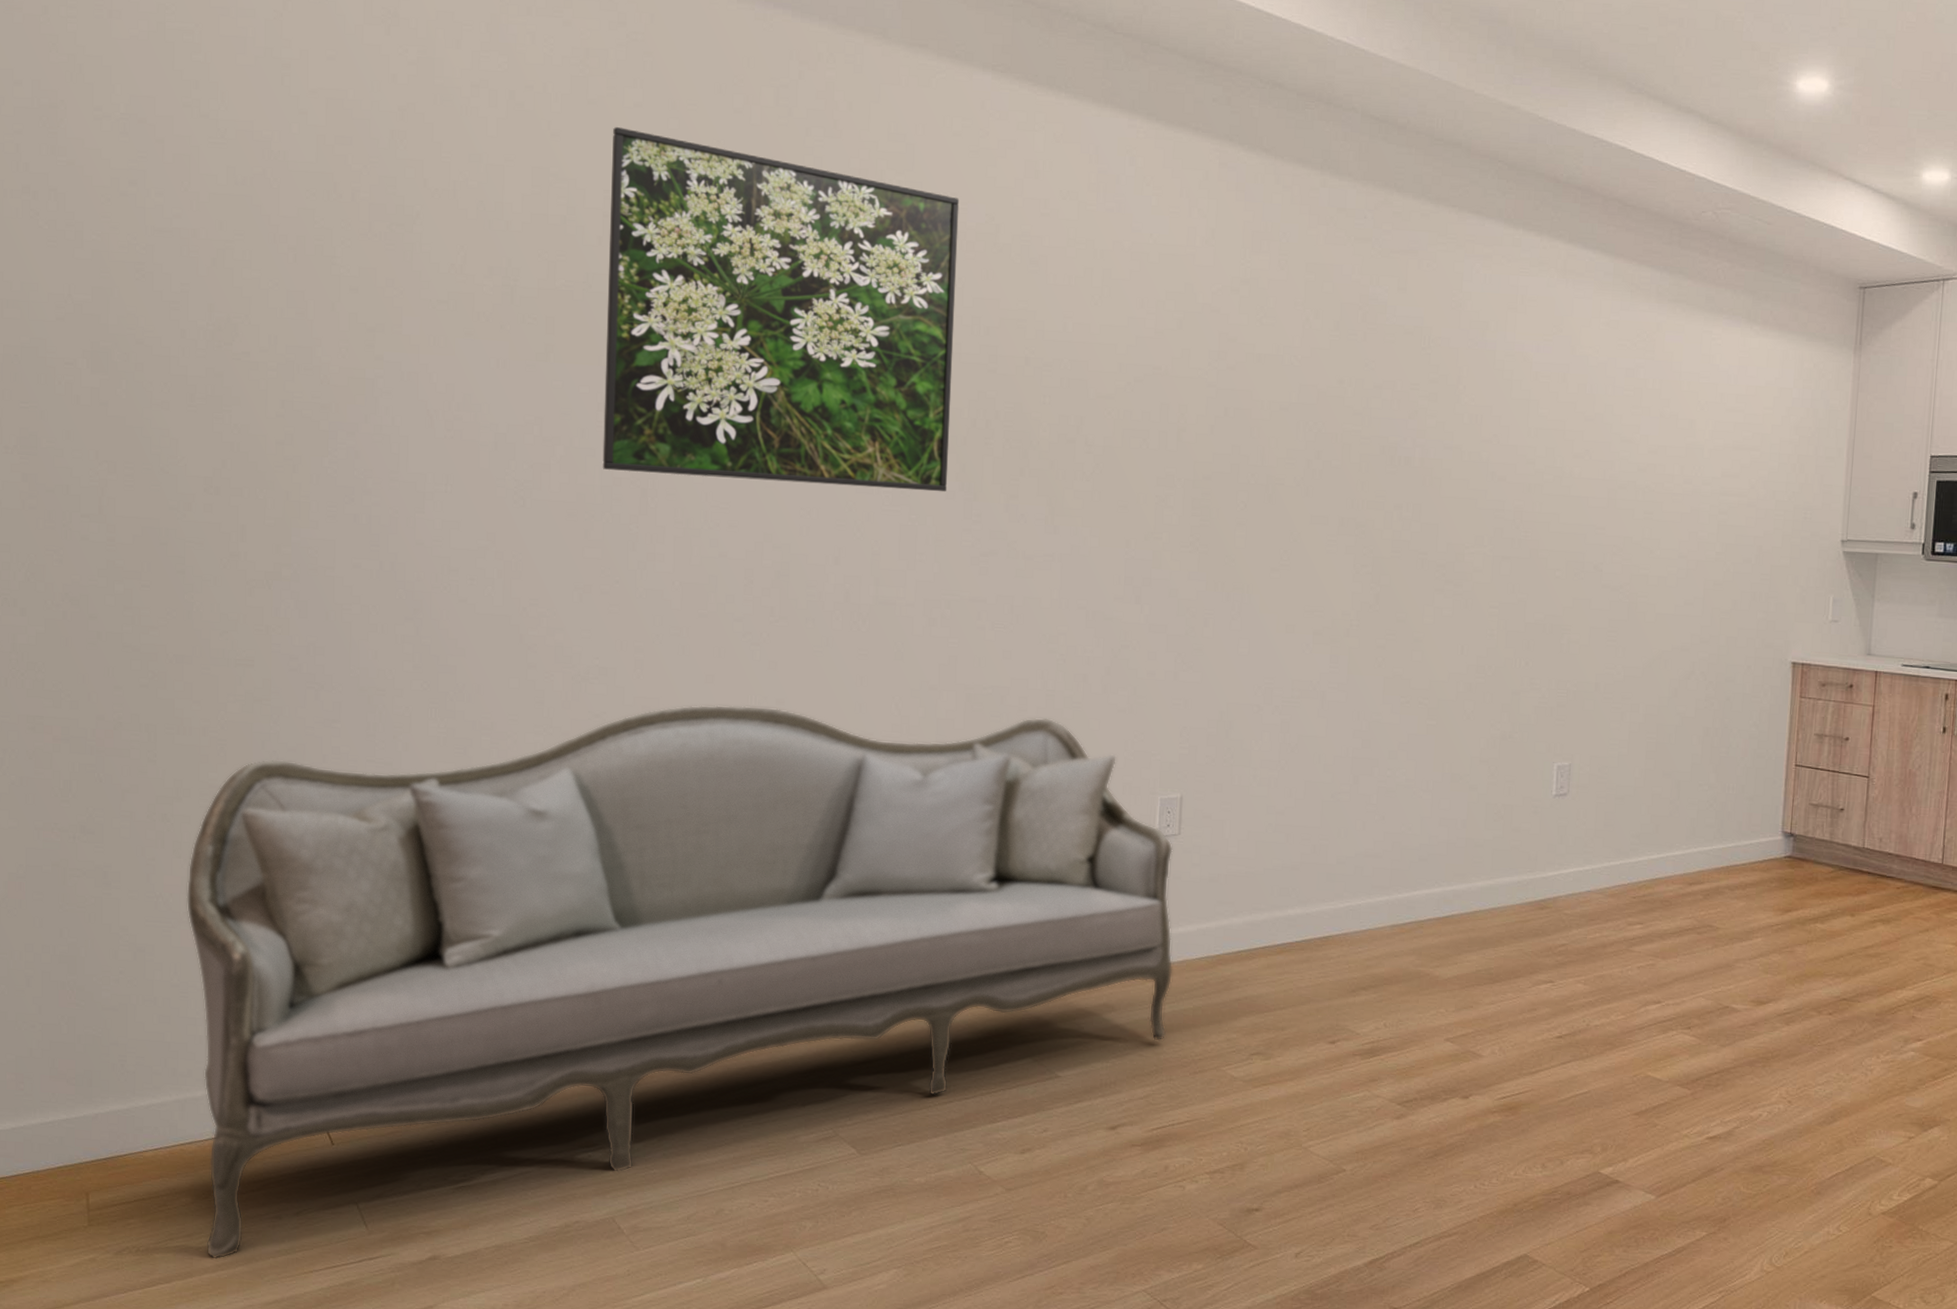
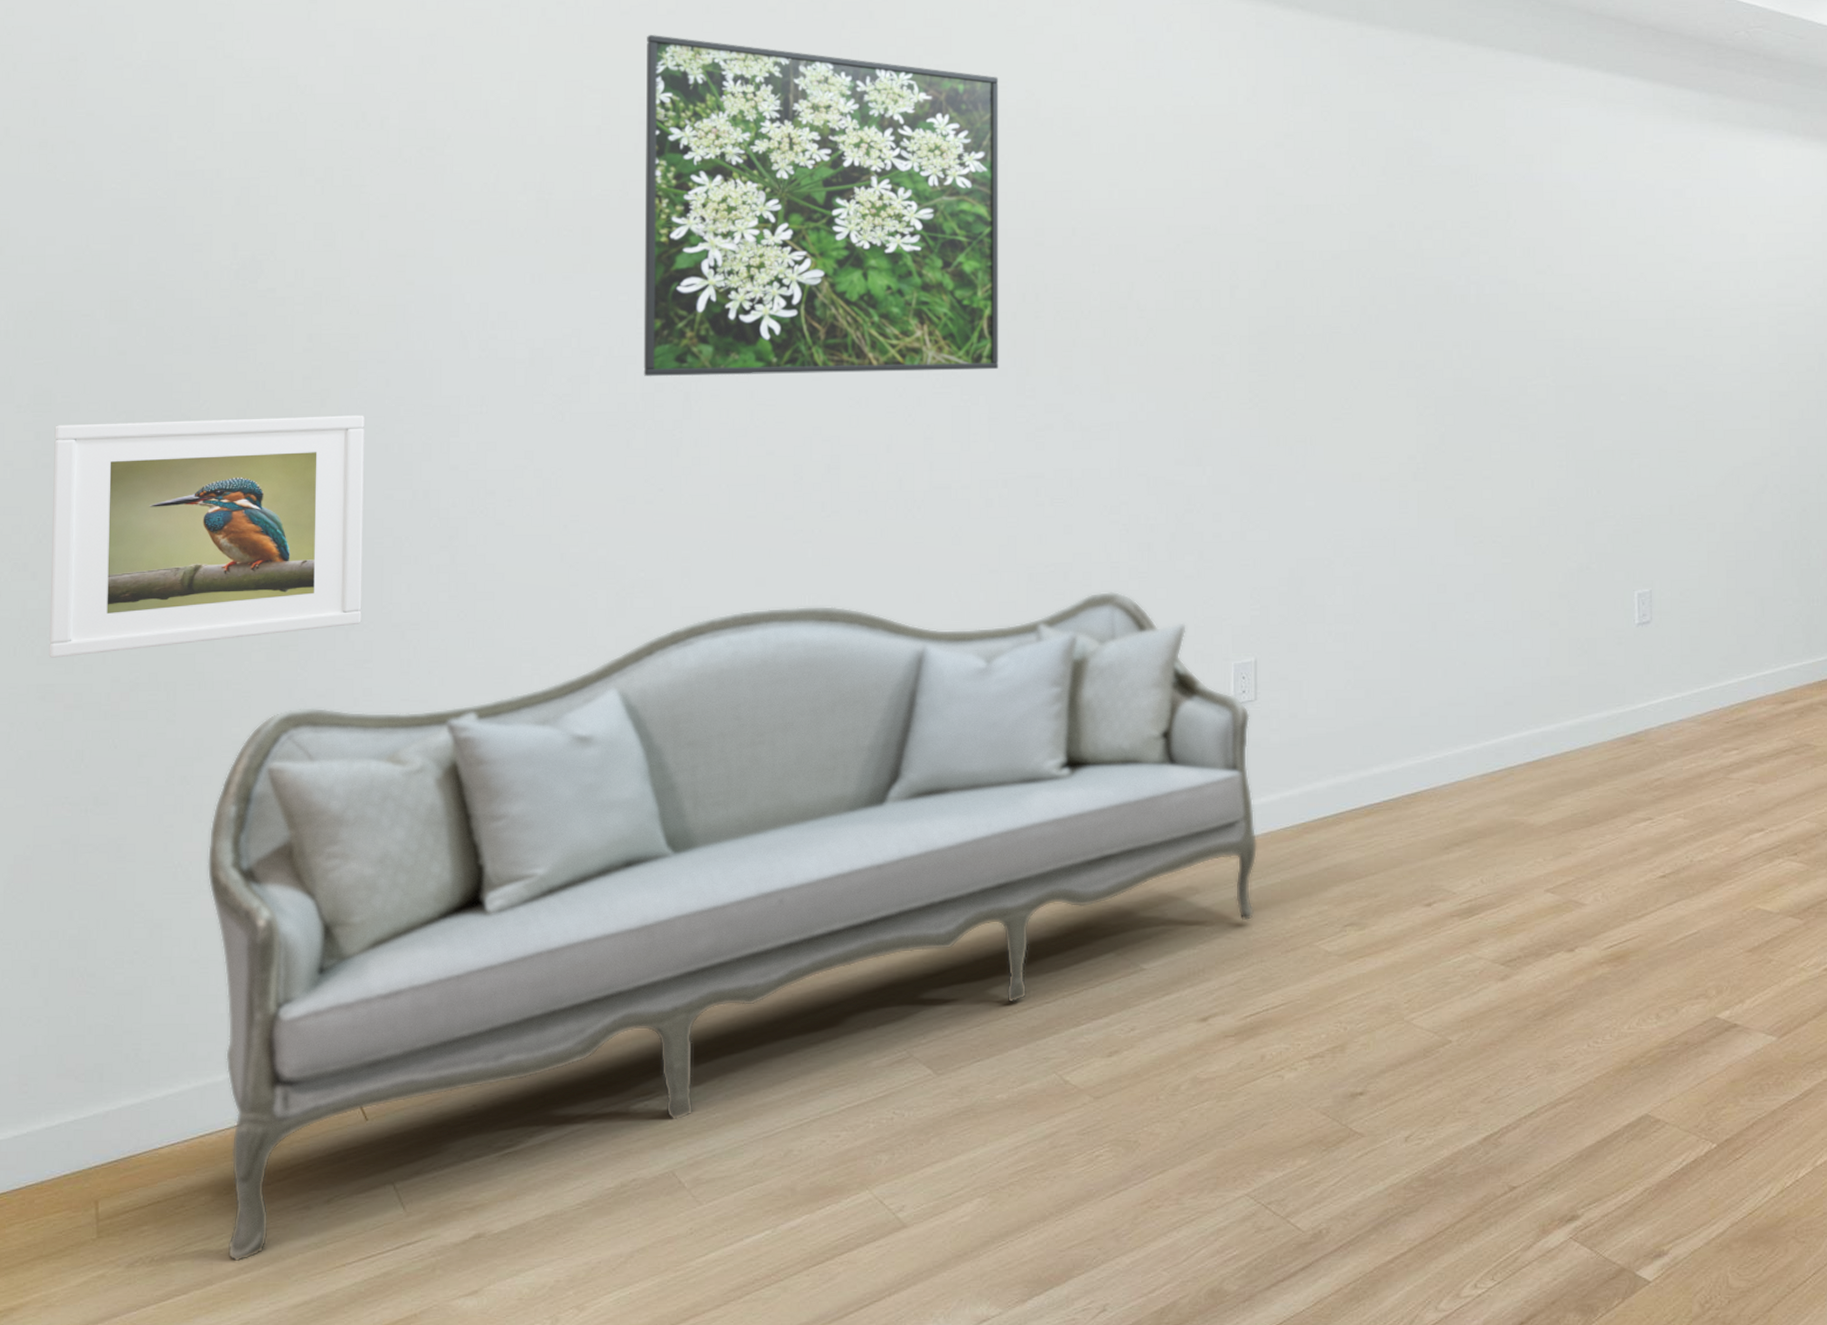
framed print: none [38,469,334,692] -> present [49,415,364,658]

